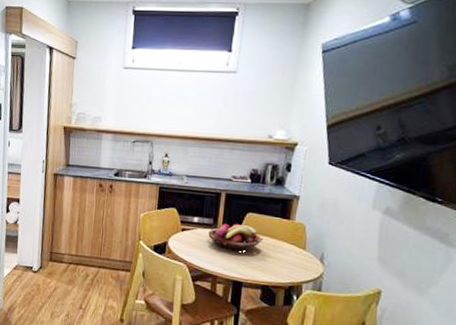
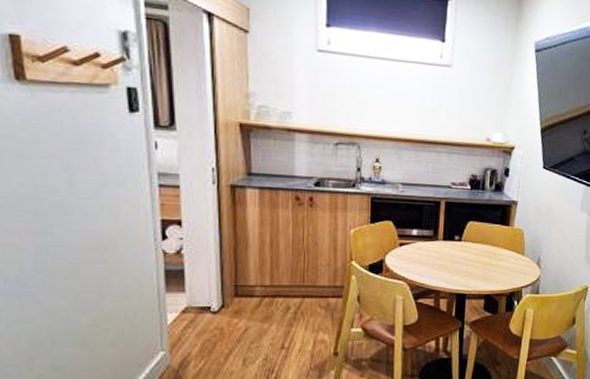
fruit basket: present [208,223,264,251] -> none [429,233,485,262]

